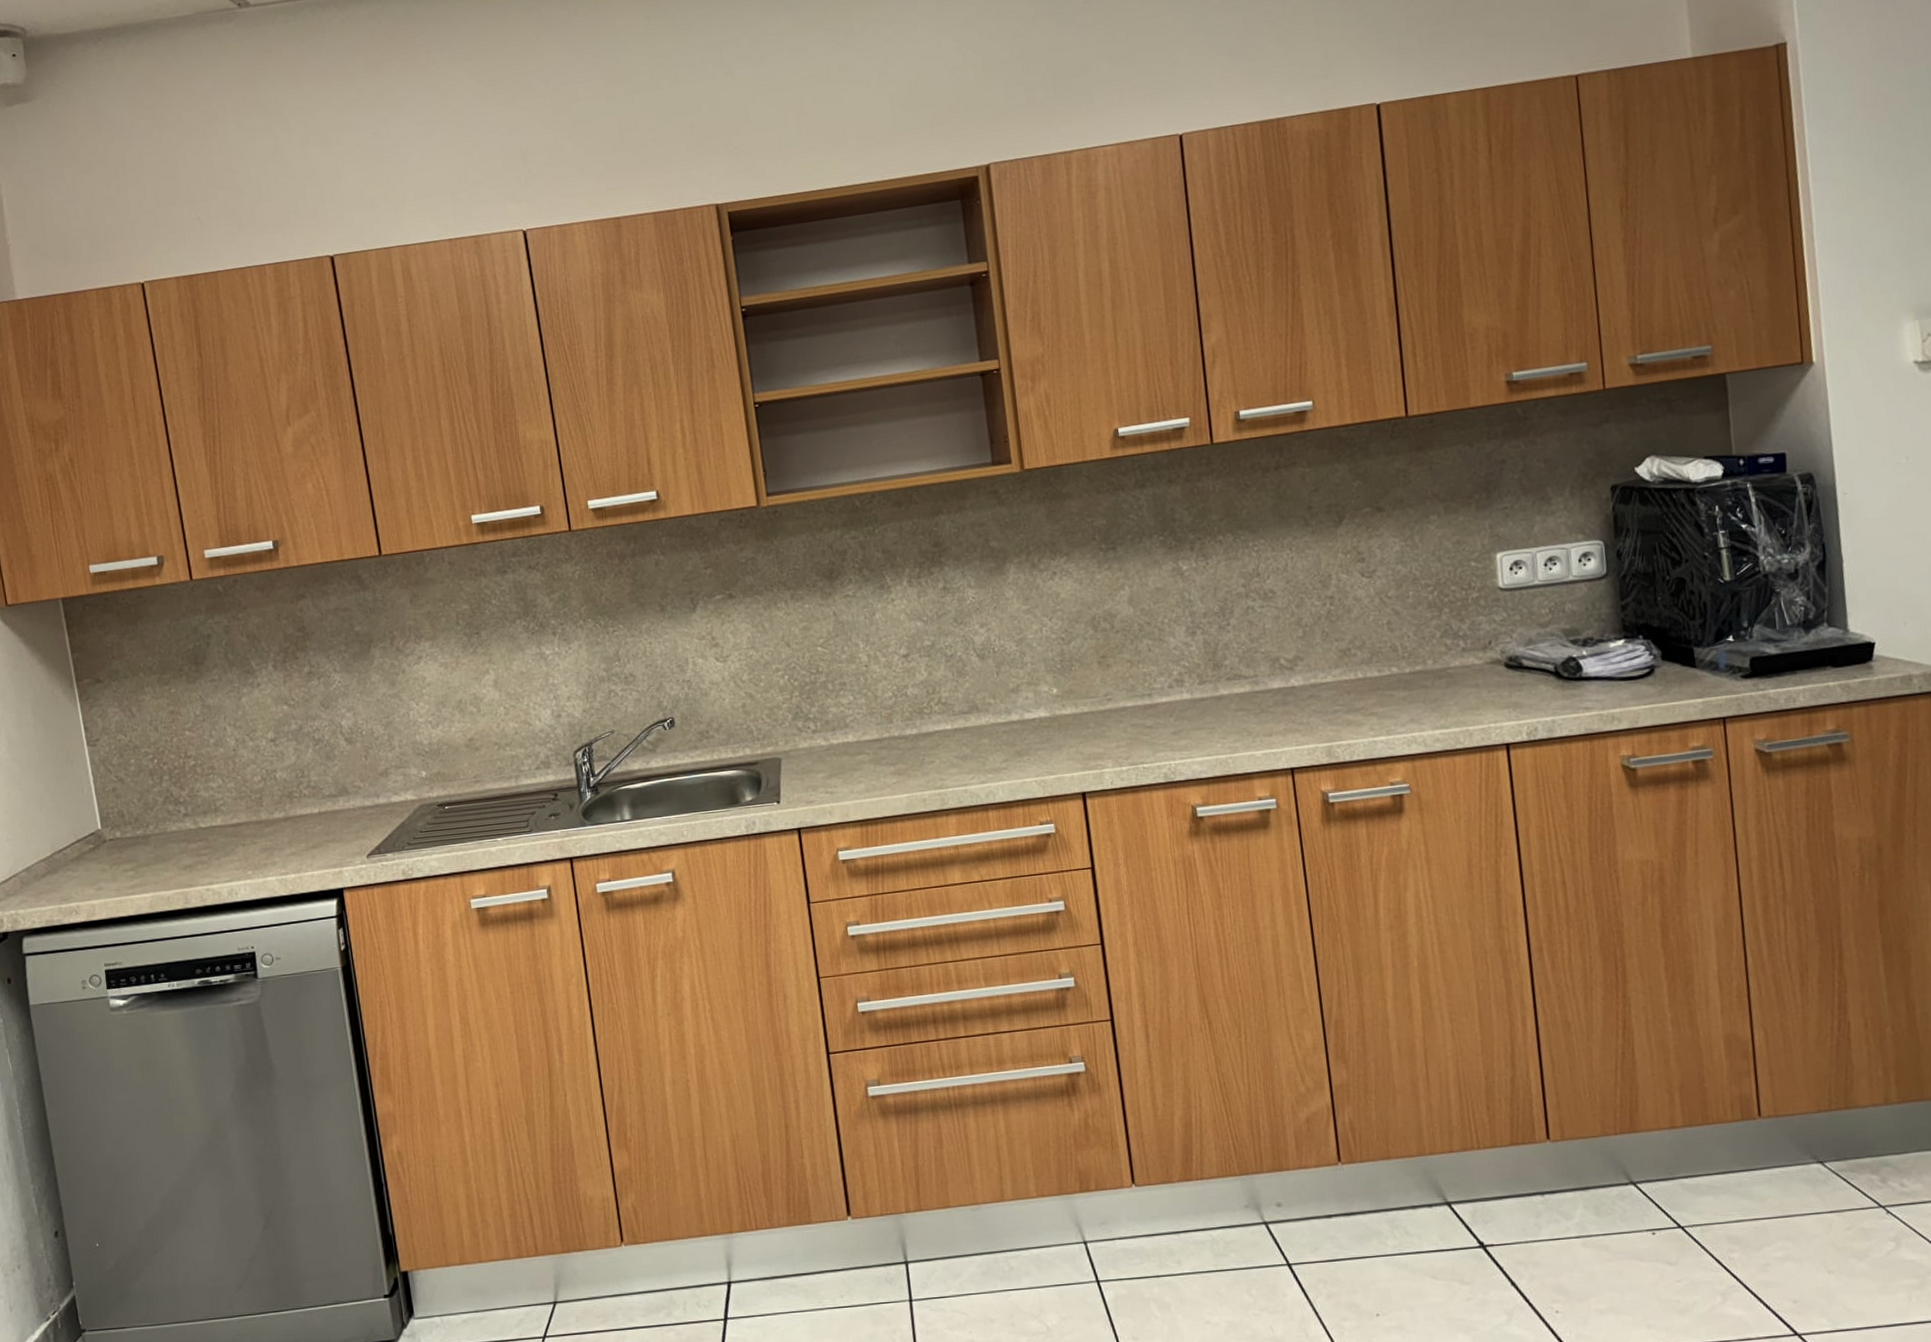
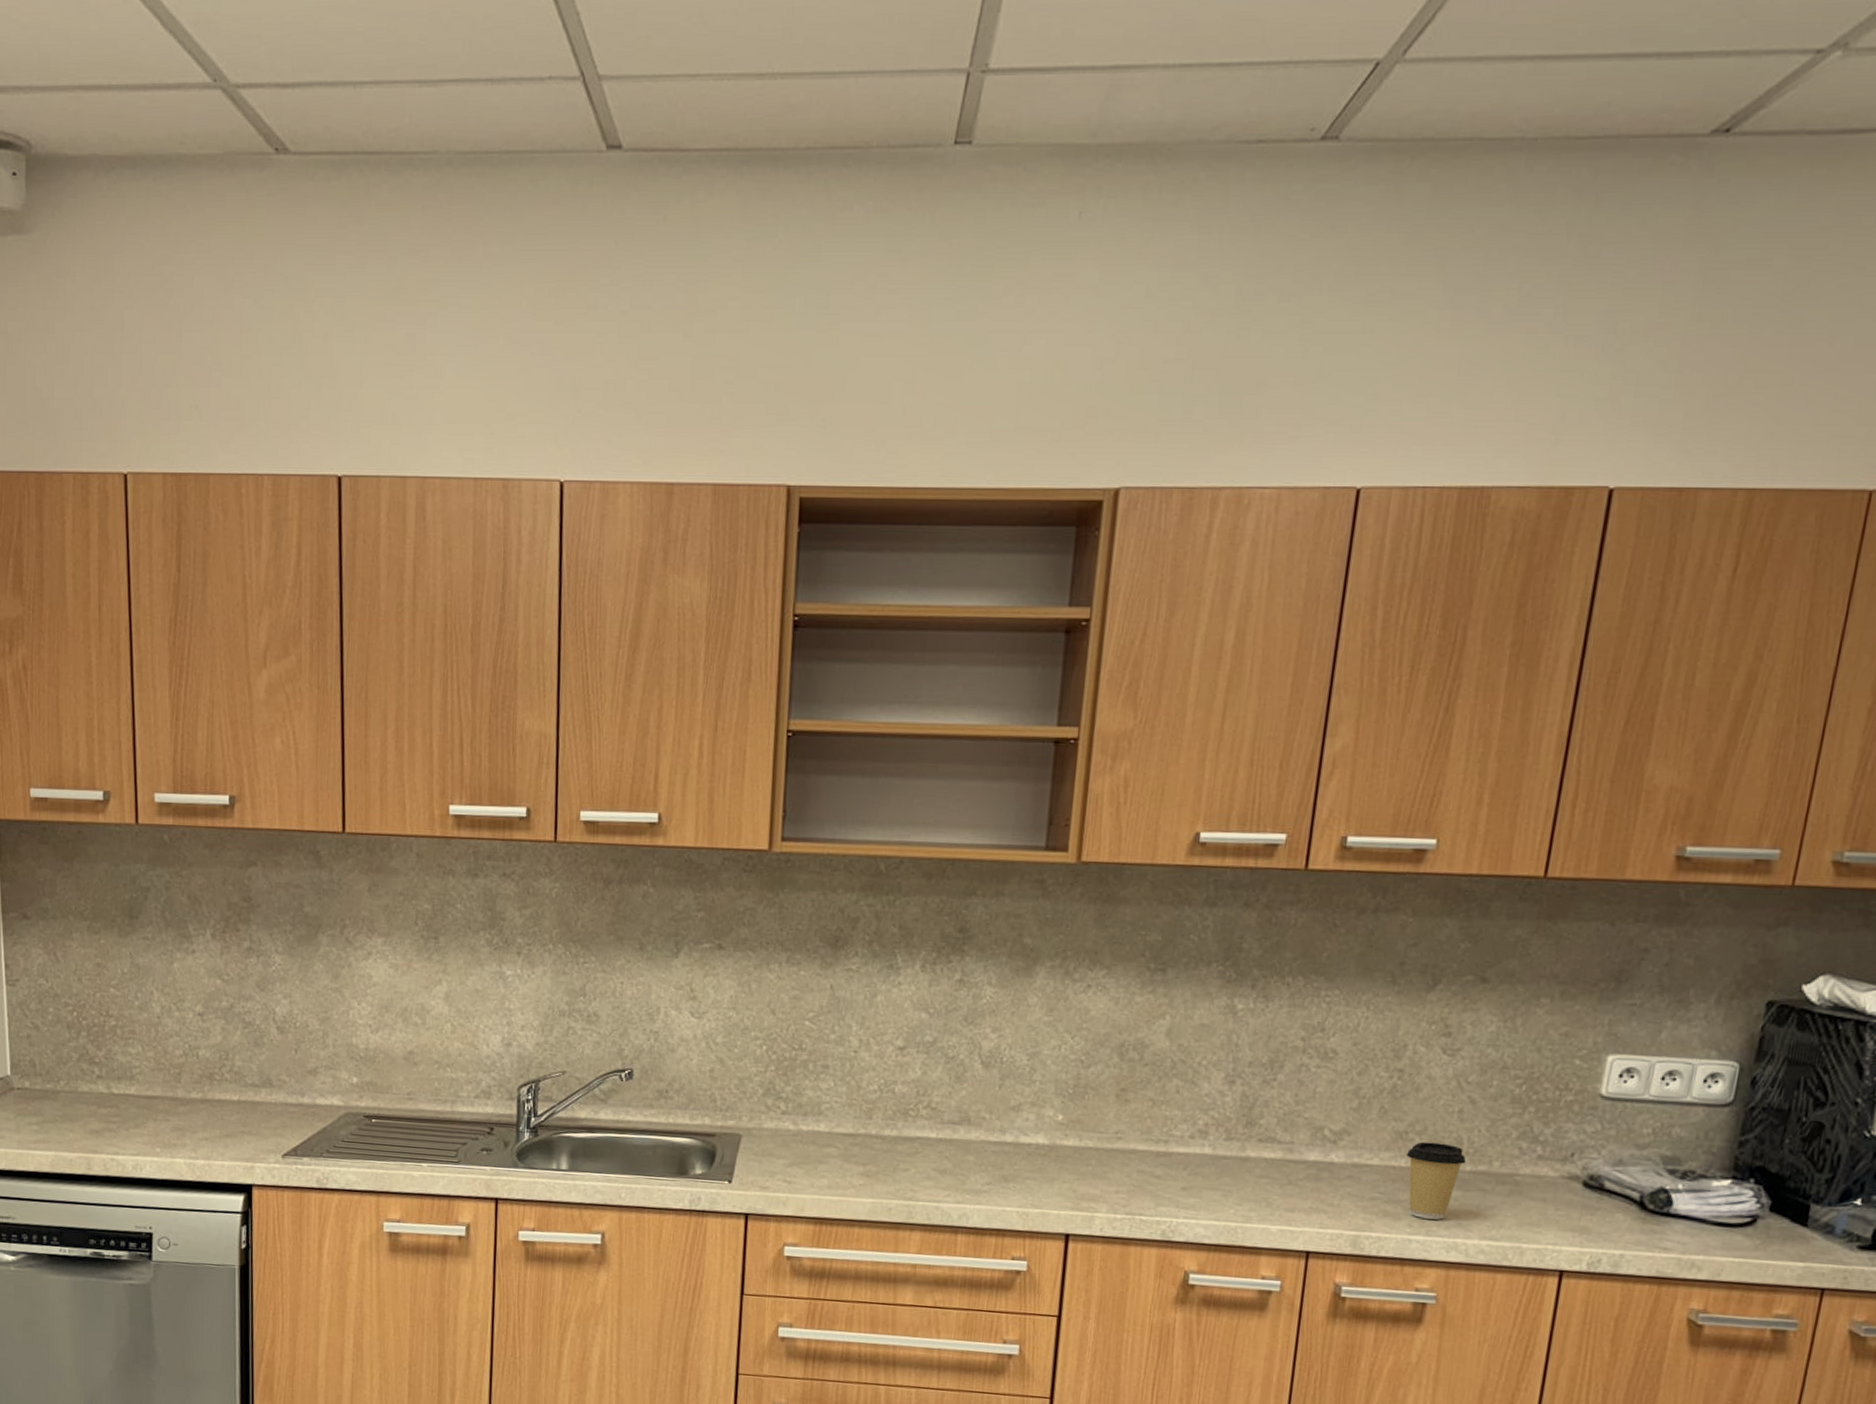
coffee cup: none [1353,652,1405,721] -> present [1405,1141,1467,1220]

